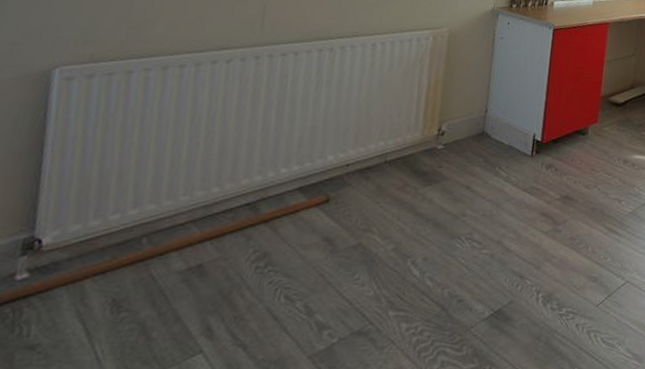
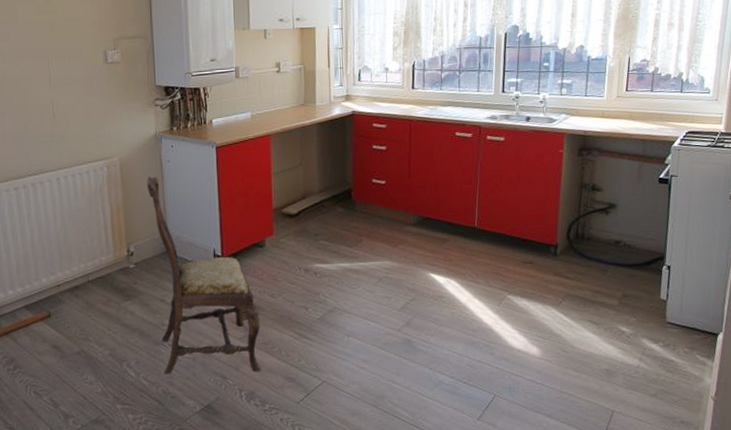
dining chair: none [454,51,572,275] -> present [147,176,261,375]

